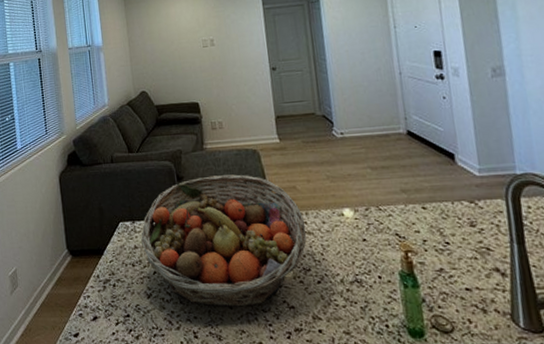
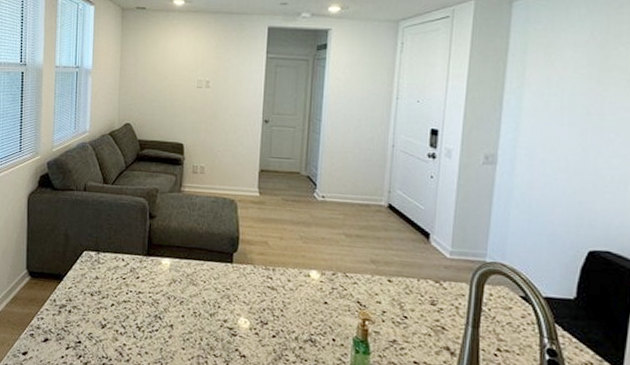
fruit basket: present [141,174,307,308] -> none [103,219,271,350]

